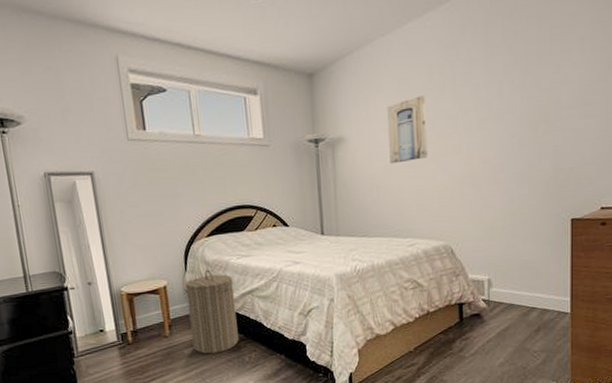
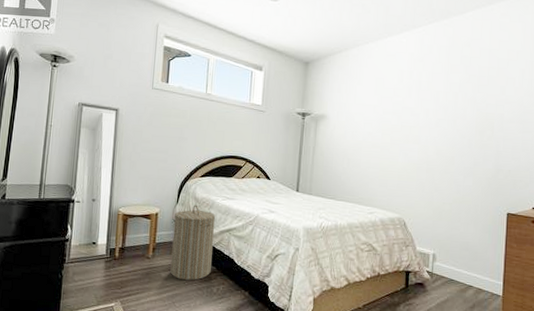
wall art: present [387,95,428,164] -> none [361,93,396,143]

